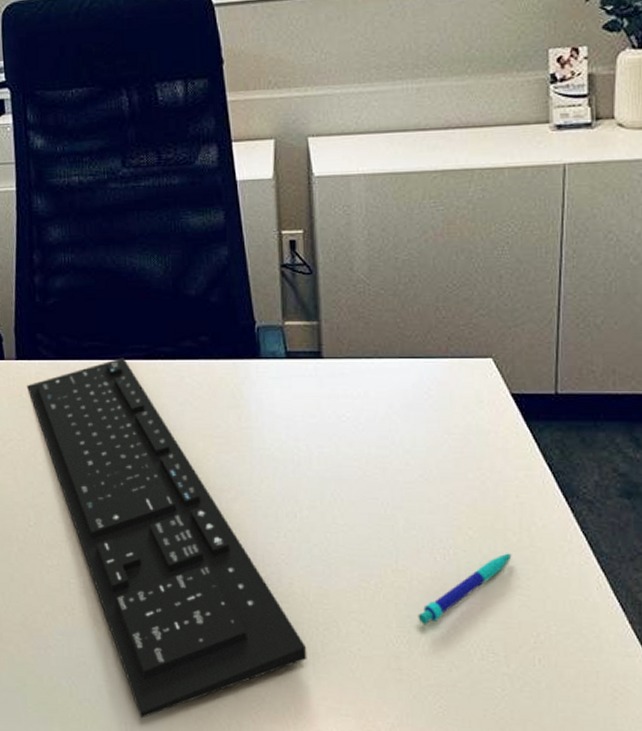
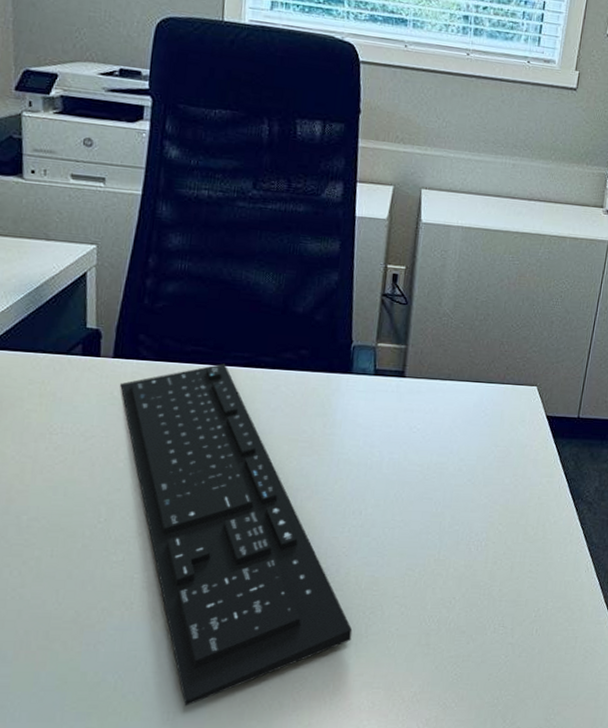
pen: present [418,553,512,625] -> none [449,544,529,606]

